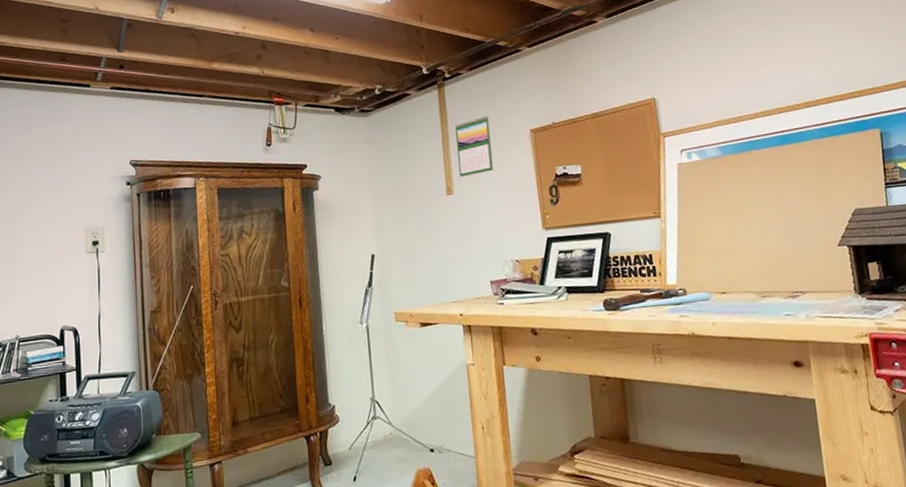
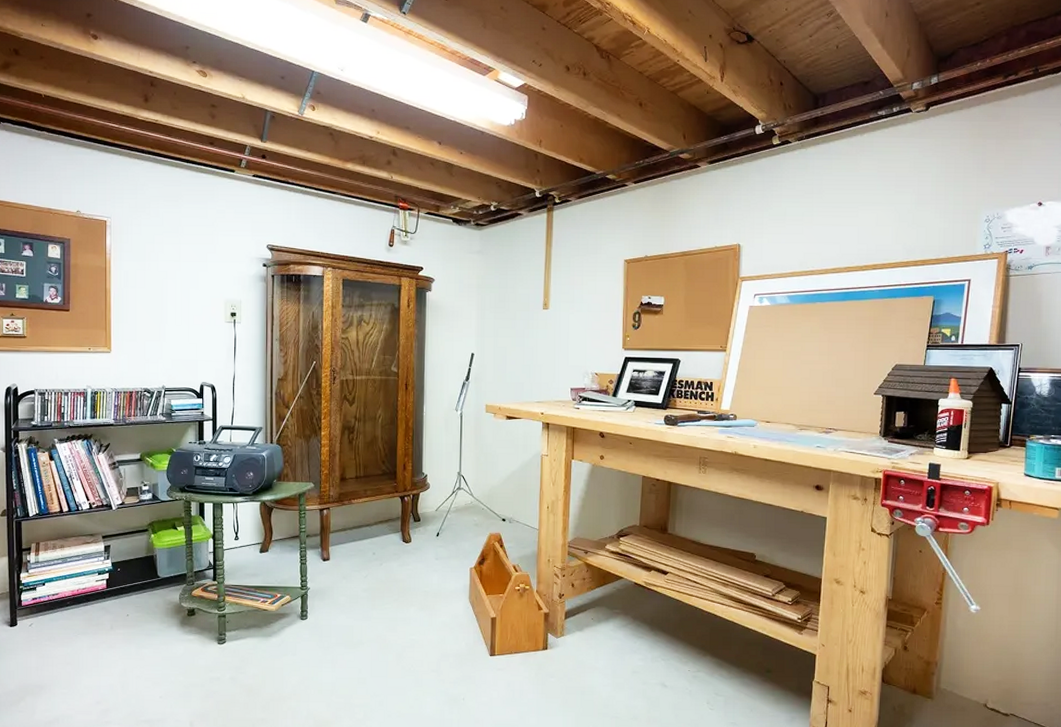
calendar: present [455,115,494,177] -> none [556,242,590,295]

